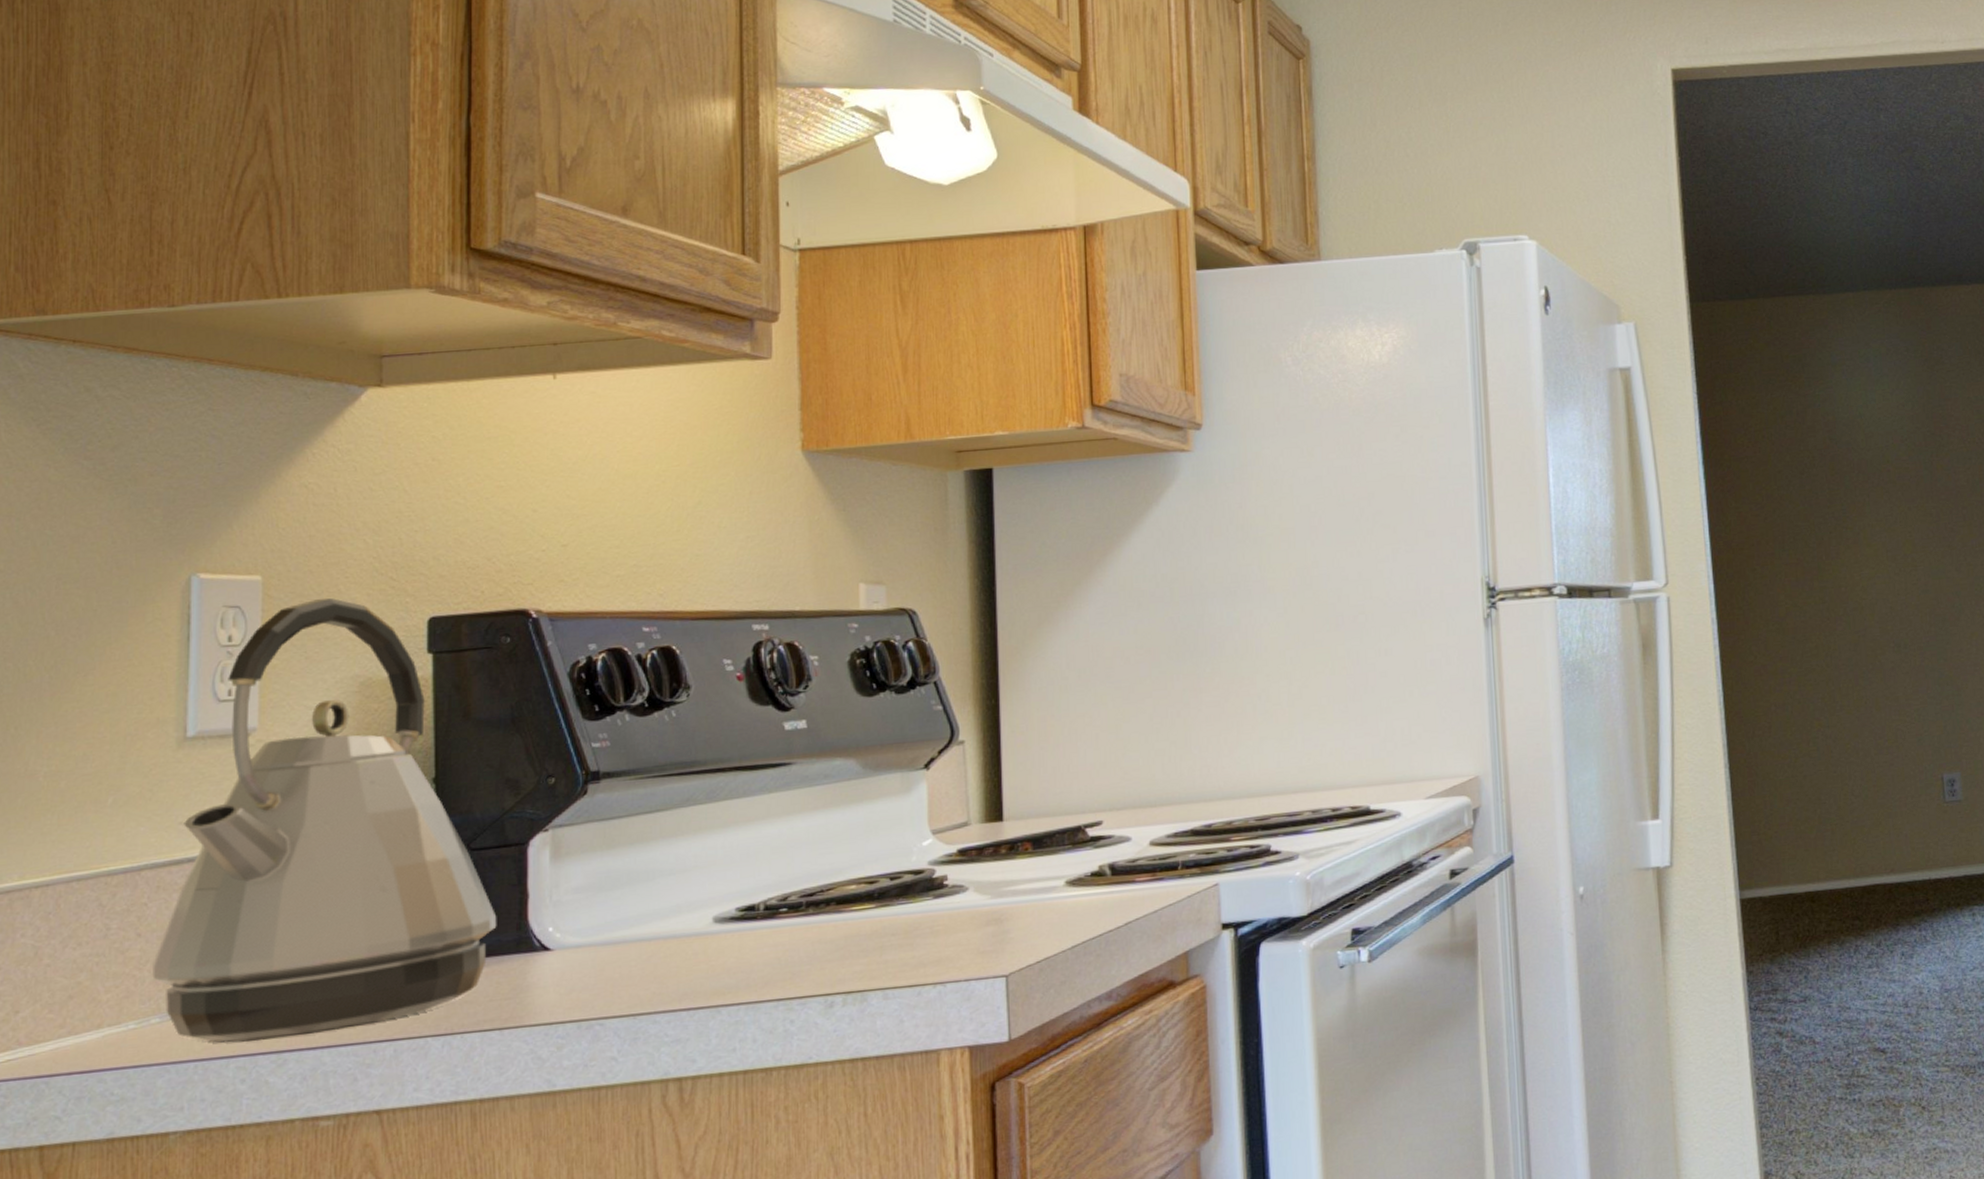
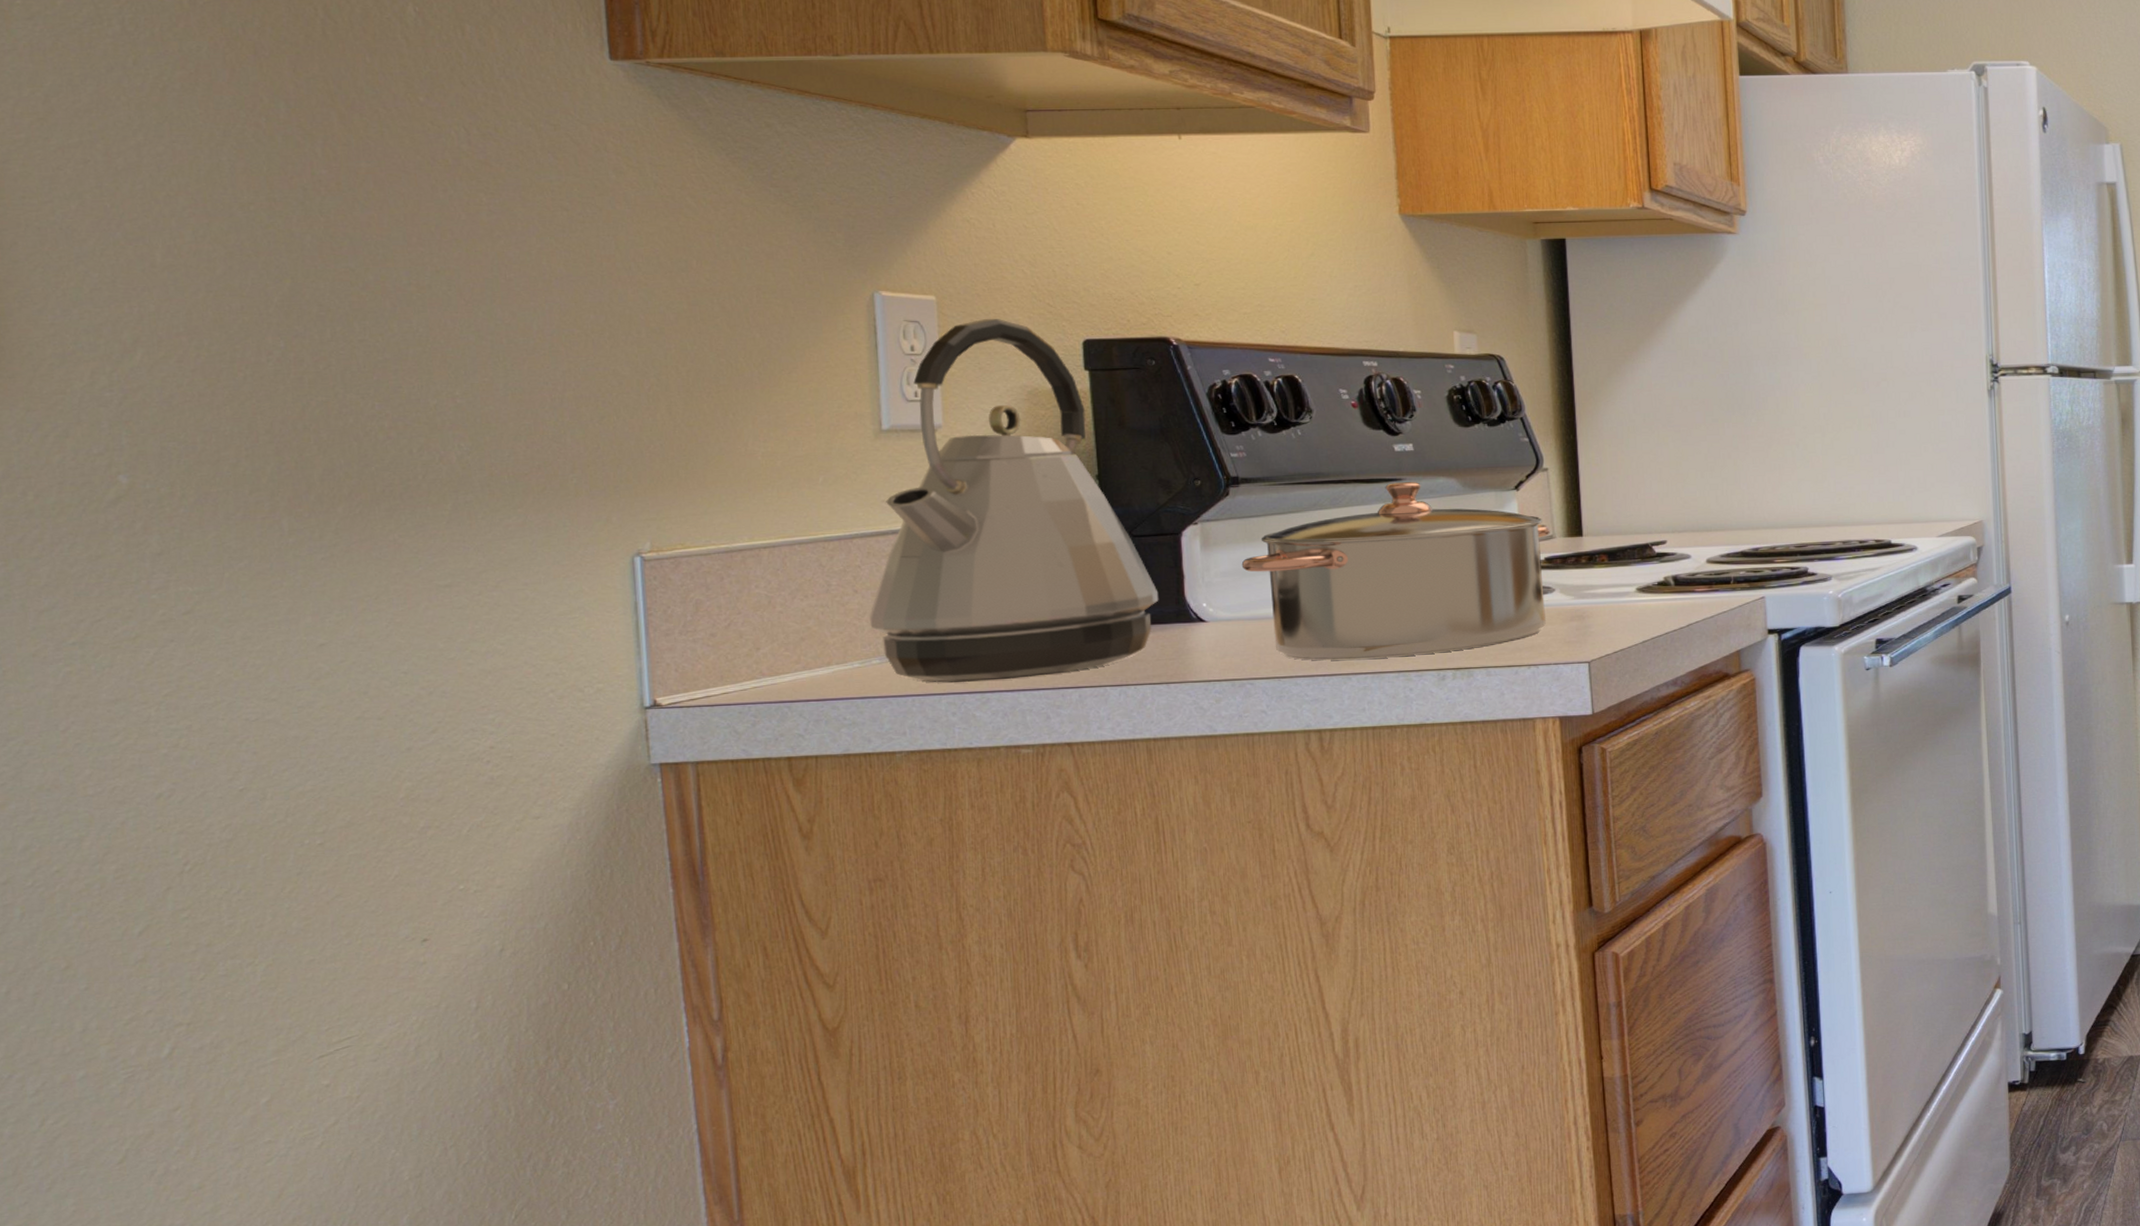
cooking pot: none [597,765,966,992] -> present [1241,481,1551,661]

